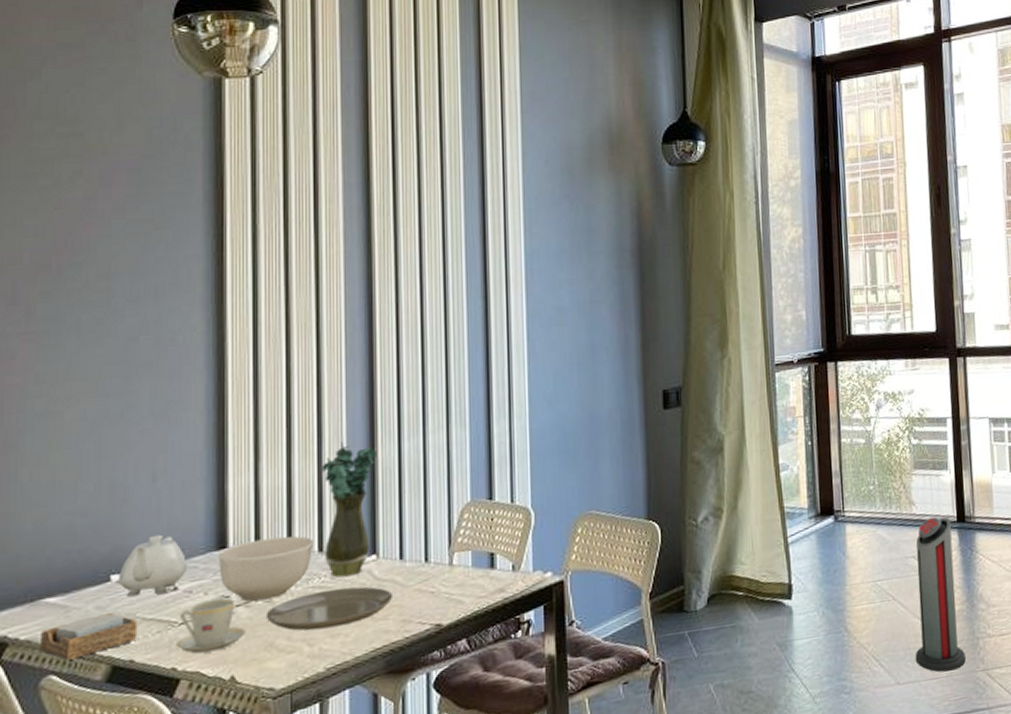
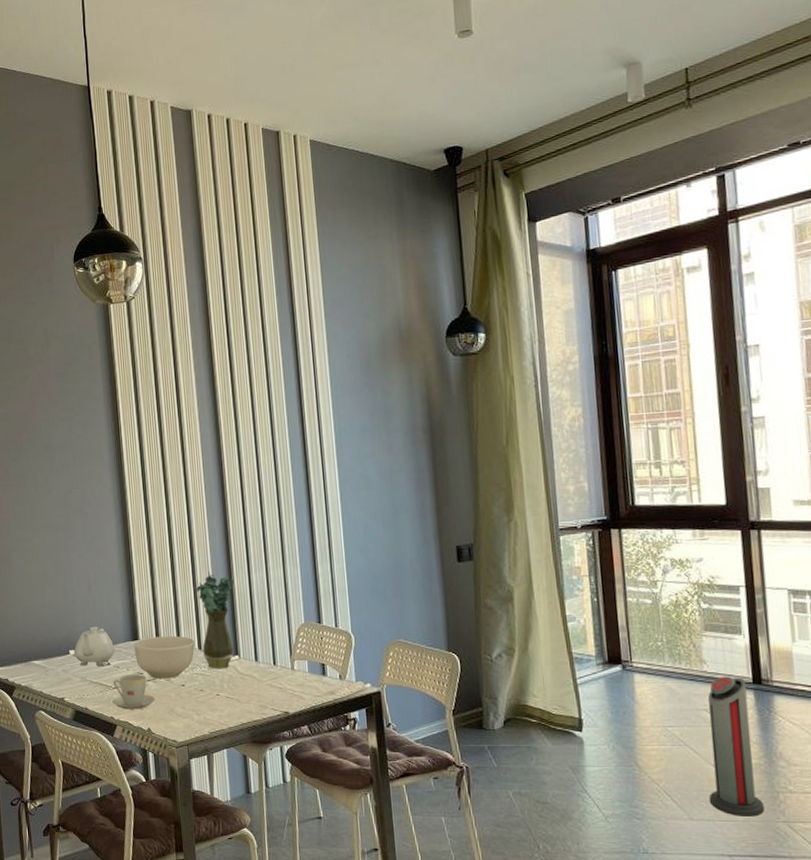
napkin holder: present [39,612,138,660] -> none [32,674,89,702]
plate: present [265,586,394,631] -> none [167,676,253,704]

